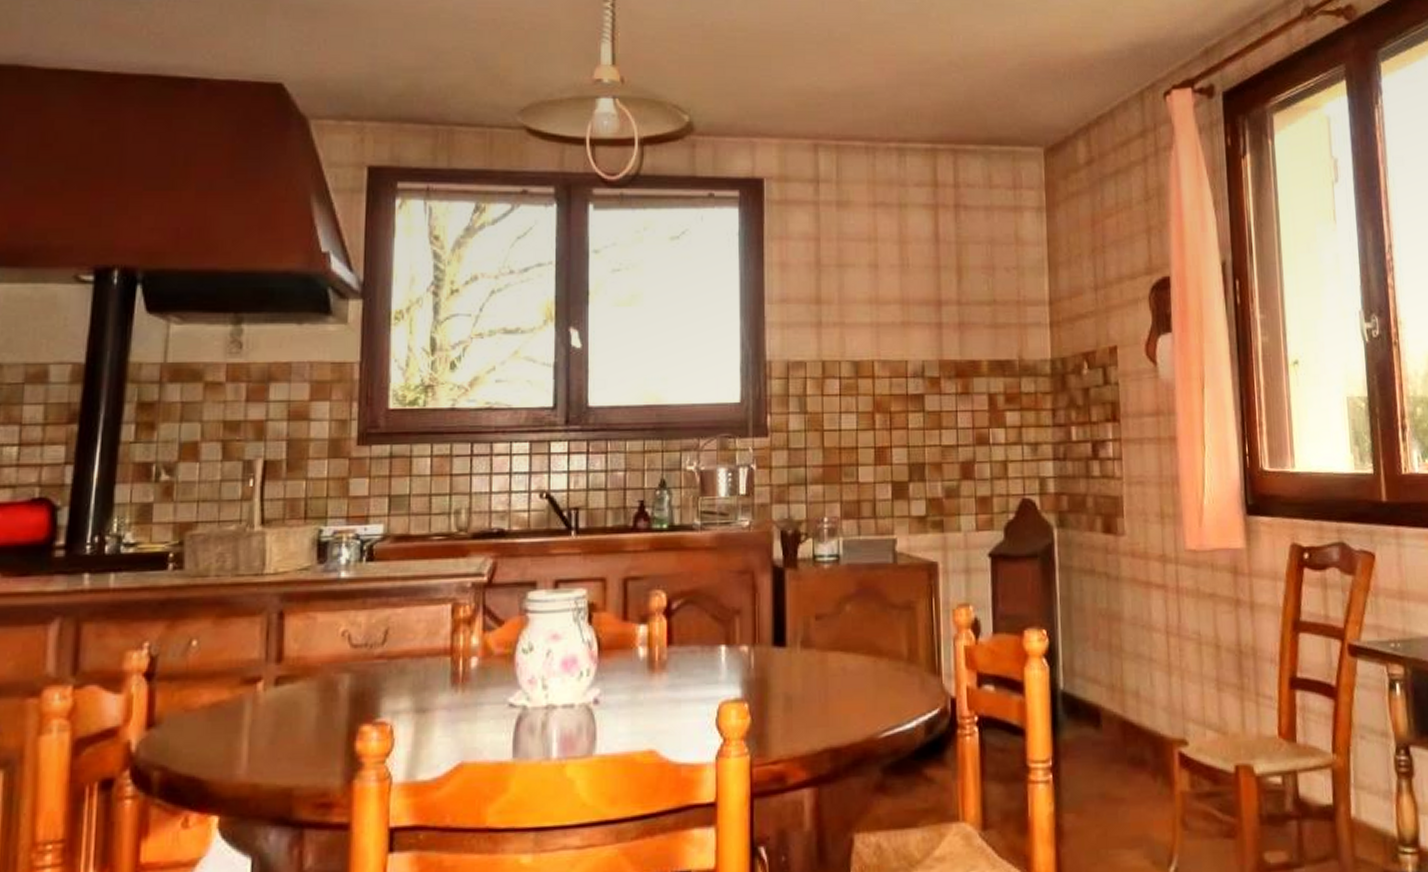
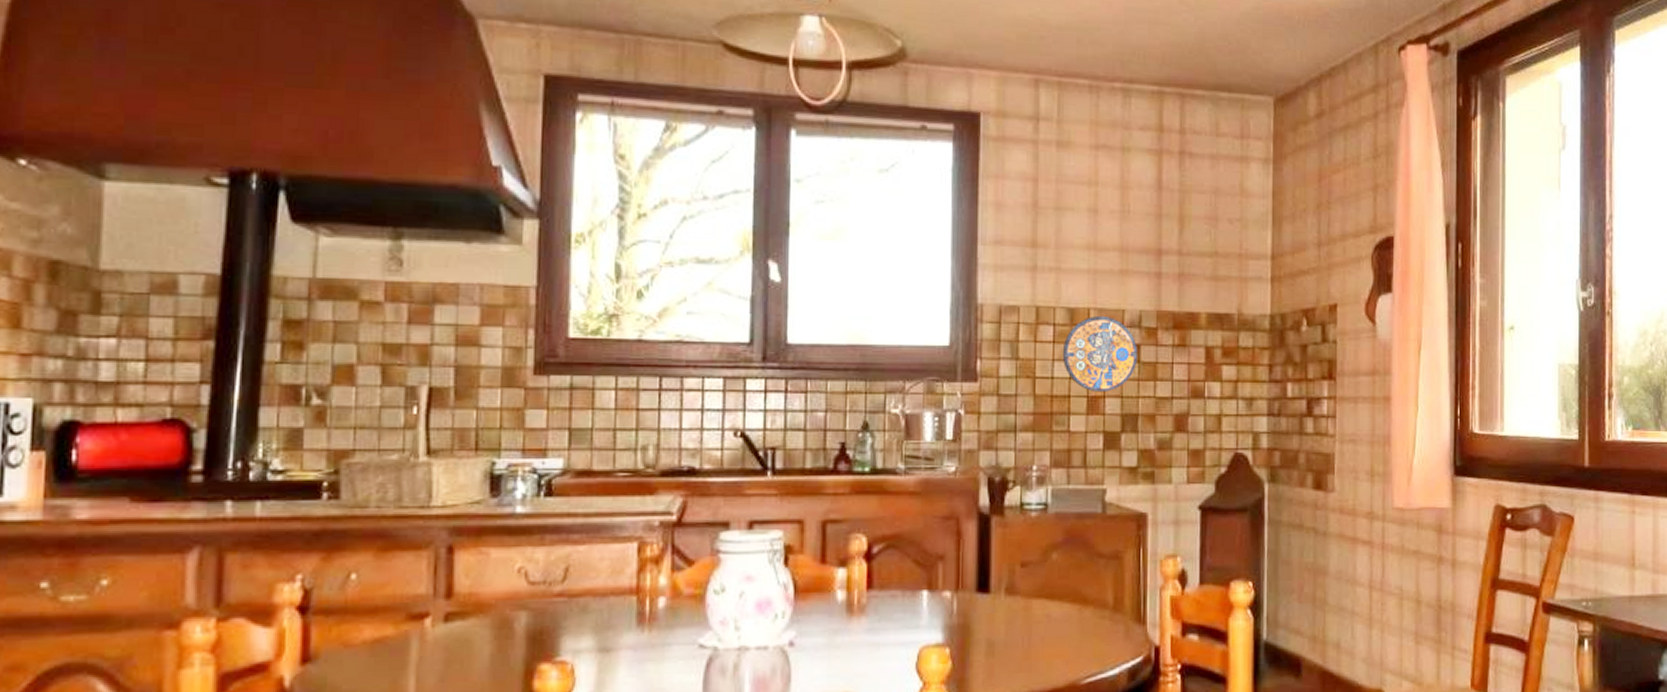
manhole cover: none [848,367,923,443] -> present [1062,315,1138,393]

